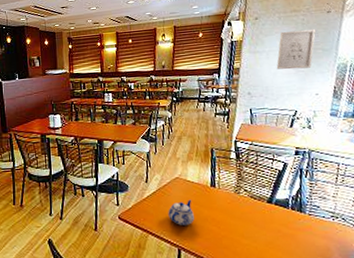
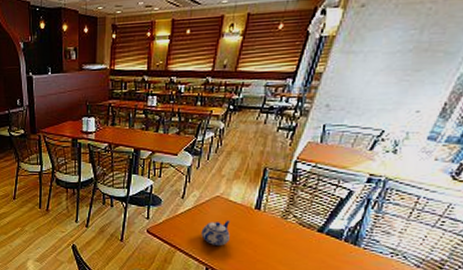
wall art: present [276,29,317,70] -> none [372,22,445,78]

